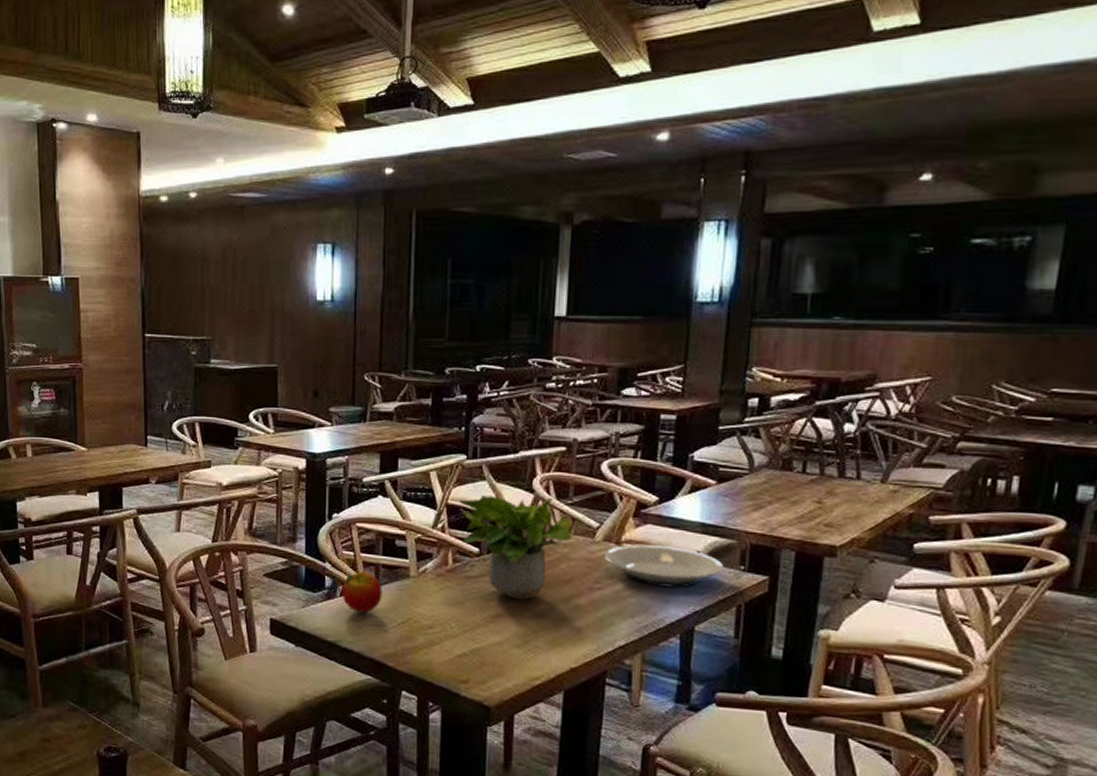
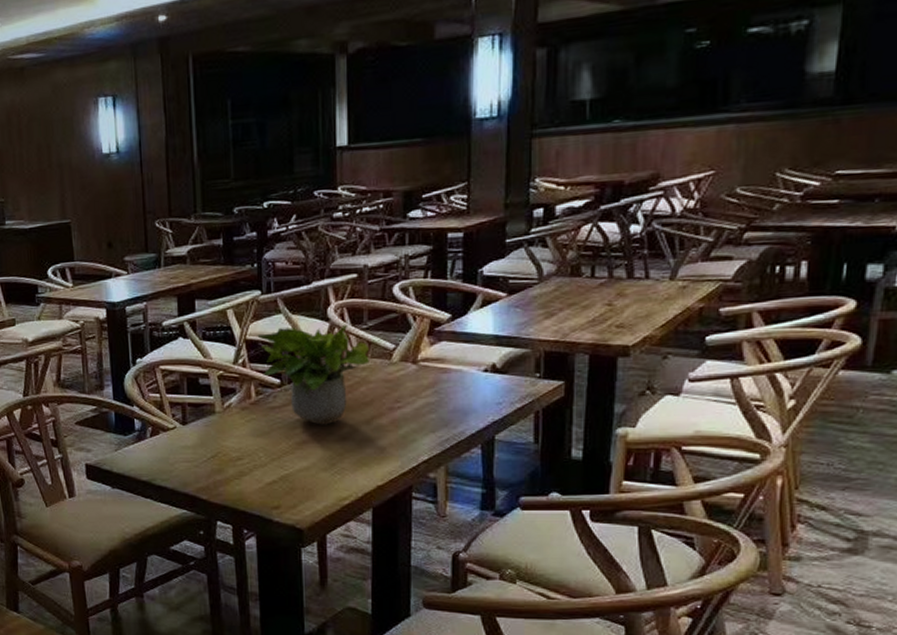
apple: present [341,571,383,613] -> none [151,411,191,451]
plate: present [604,544,724,588] -> none [402,361,519,401]

